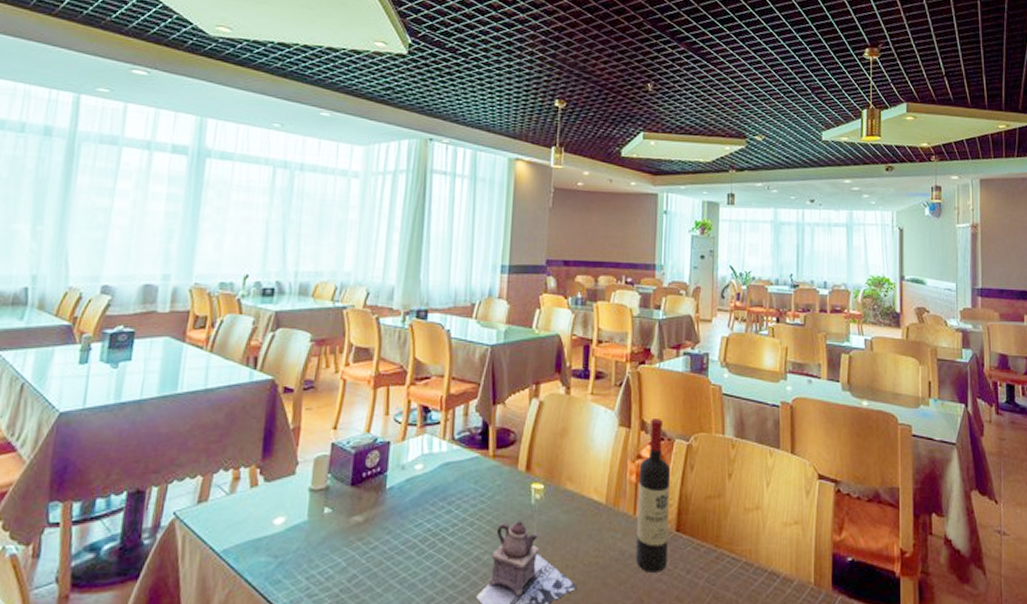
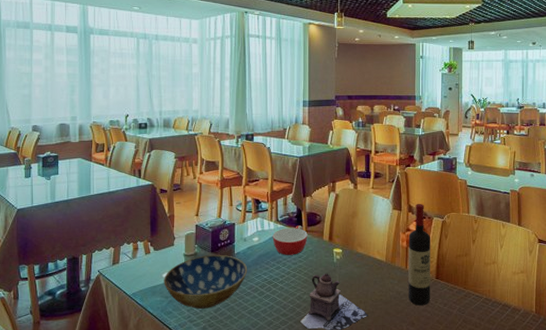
bowl: none [273,489,404,575] -> present [164,254,248,309]
bowl: none [443,447,496,492] -> present [272,225,308,255]

